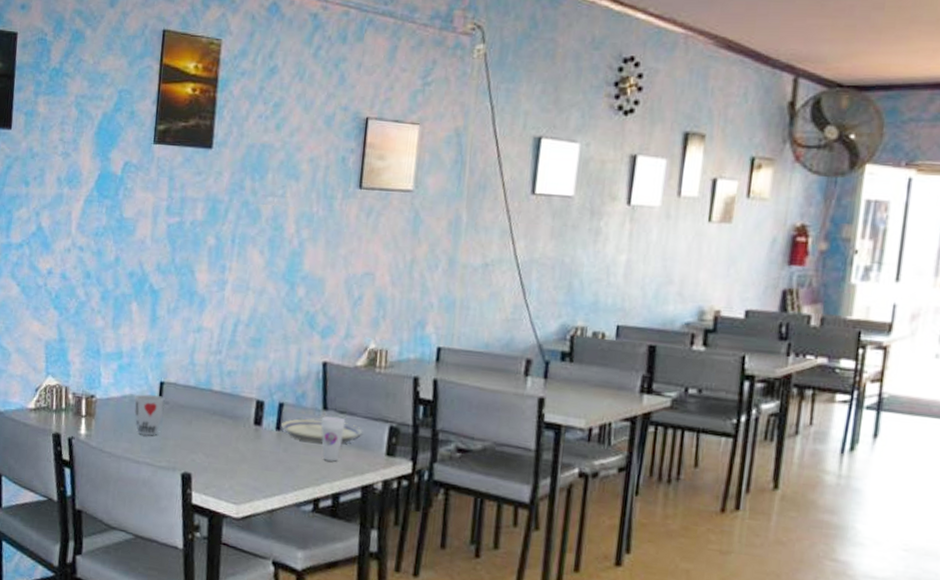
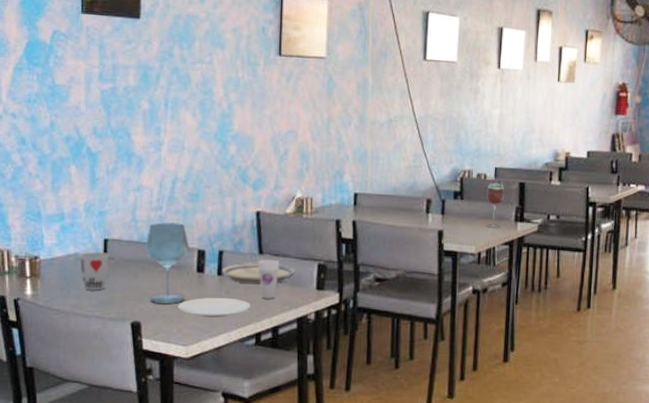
wine glass: none [201,367,248,457] -> present [145,222,189,305]
plate: none [231,453,311,477] -> present [177,297,251,318]
wineglass: none [600,341,629,401] -> present [485,181,505,229]

